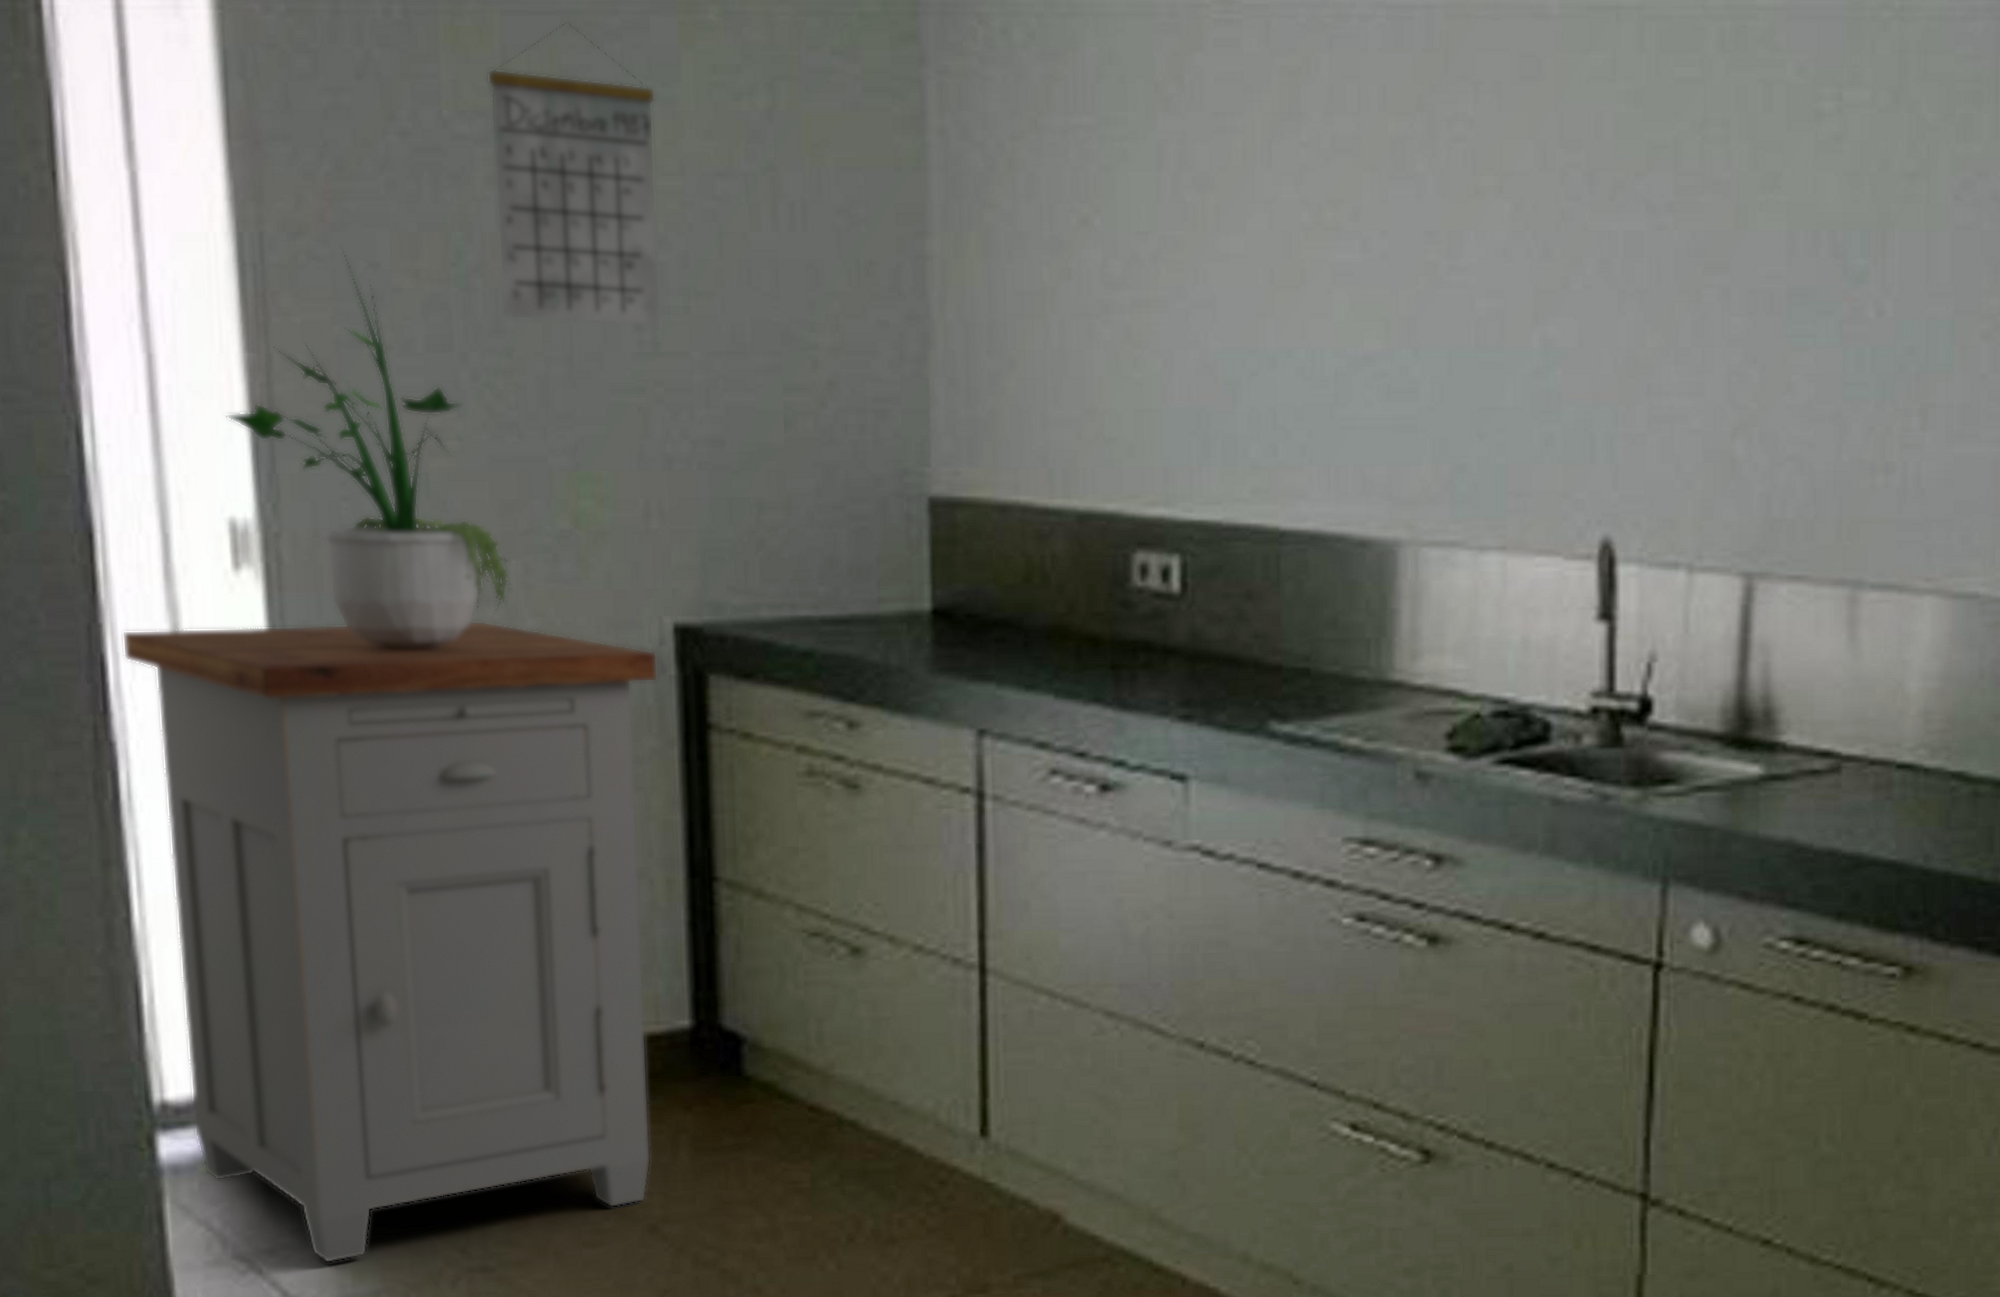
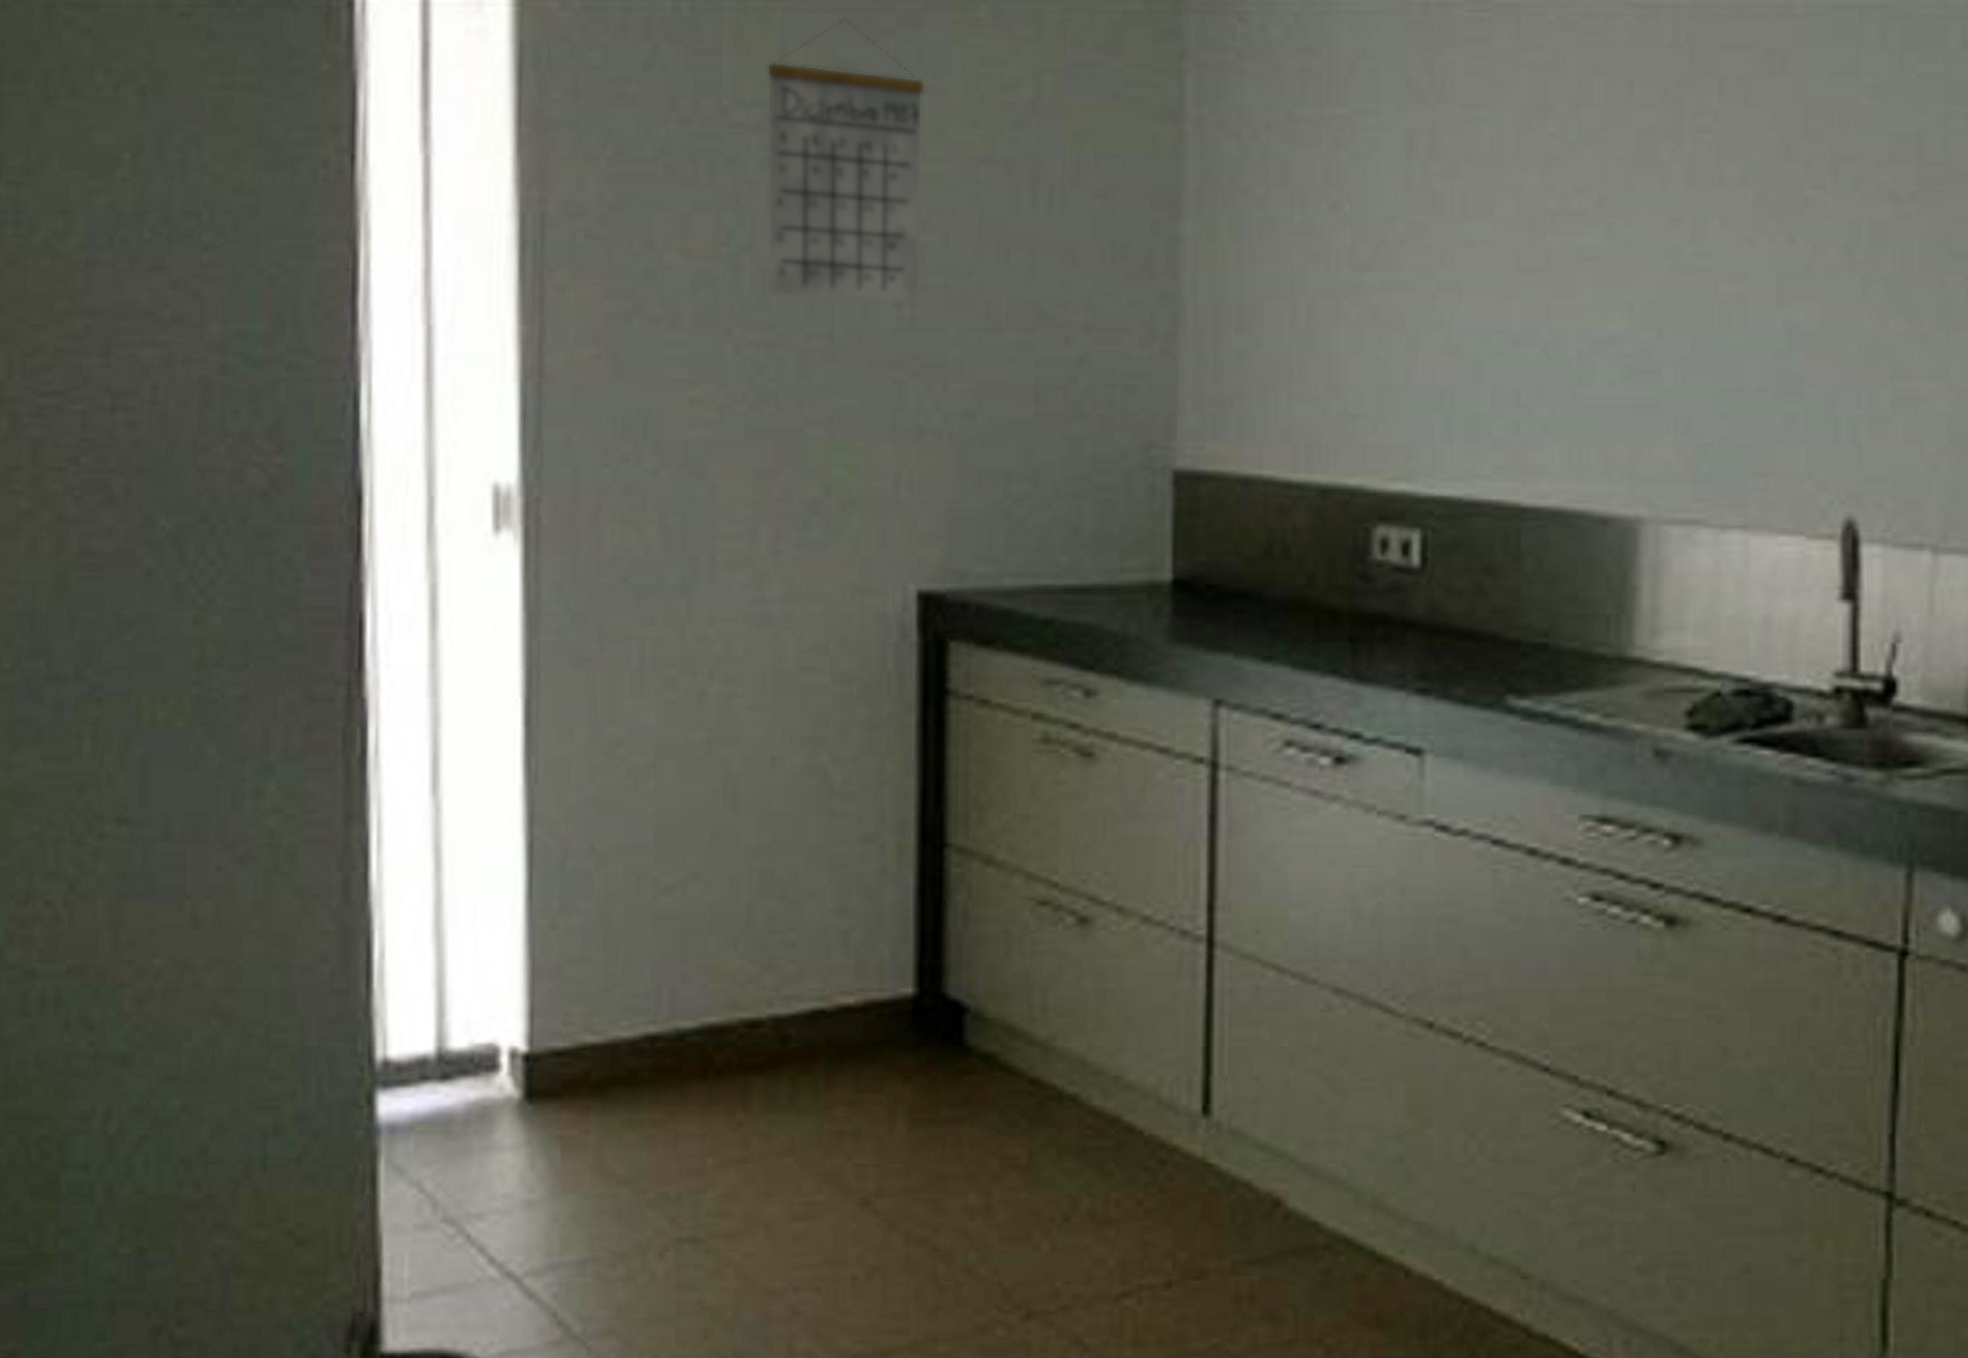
cabinet: present [122,620,659,1264] -> none [381,585,900,1230]
potted plant: present [226,246,512,649] -> none [497,226,762,612]

